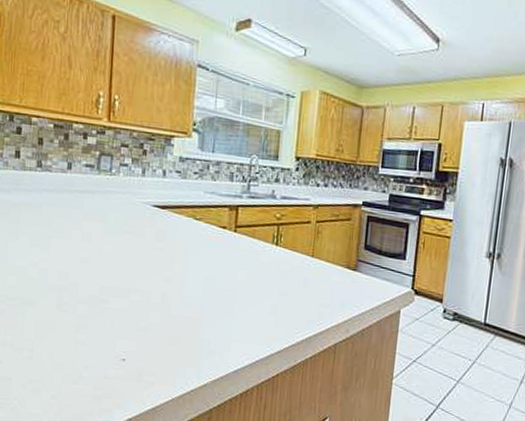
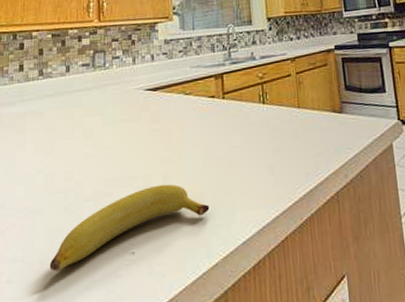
banana: none [38,302,206,362] -> present [49,184,210,271]

